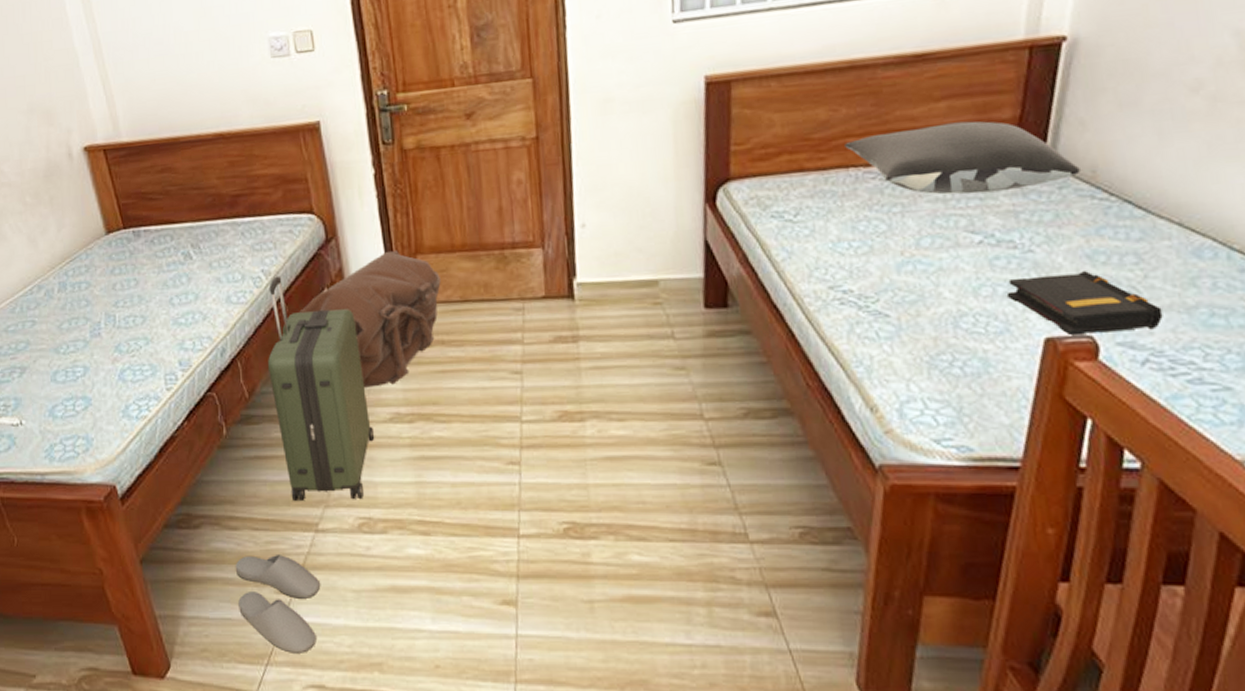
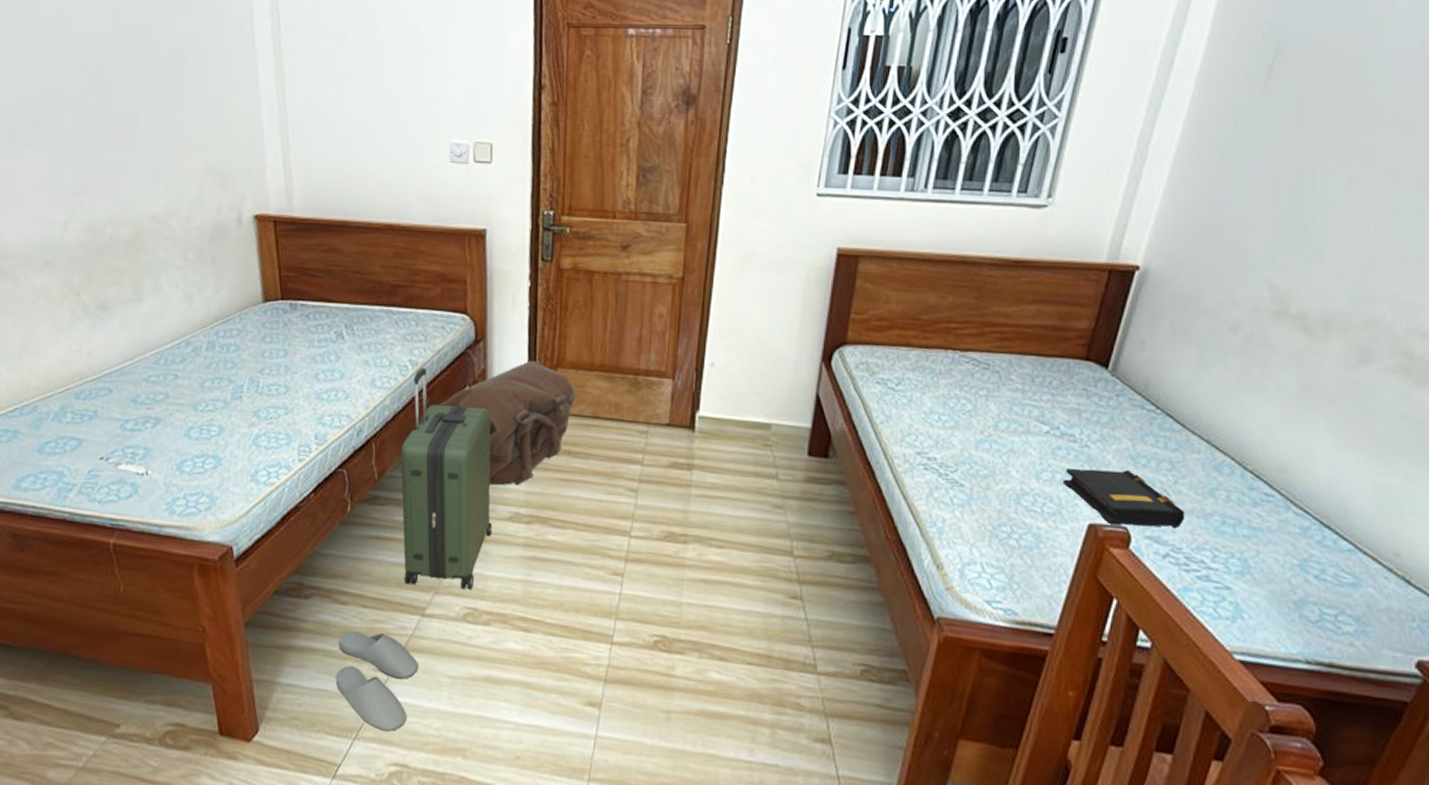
pillow: present [845,121,1081,195] -> none [947,324,1136,391]

